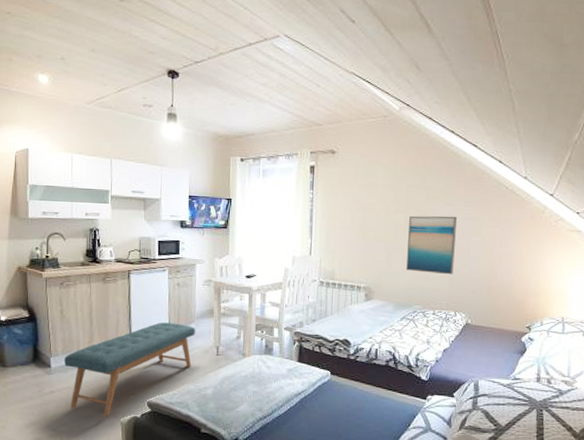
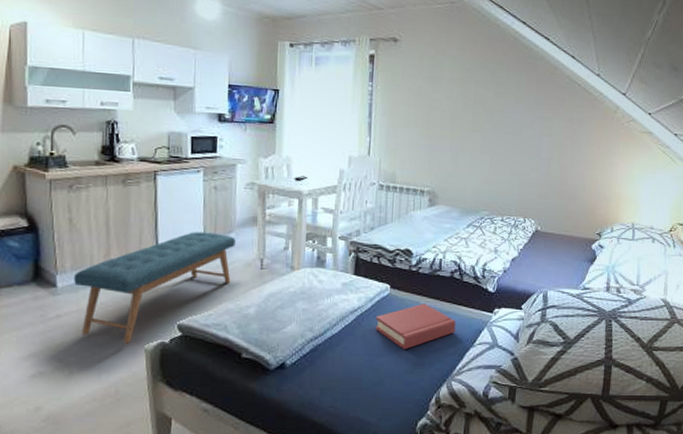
hardback book: none [317,389,391,431] -> present [375,303,456,350]
wall art: present [406,215,457,275] -> none [474,113,527,178]

